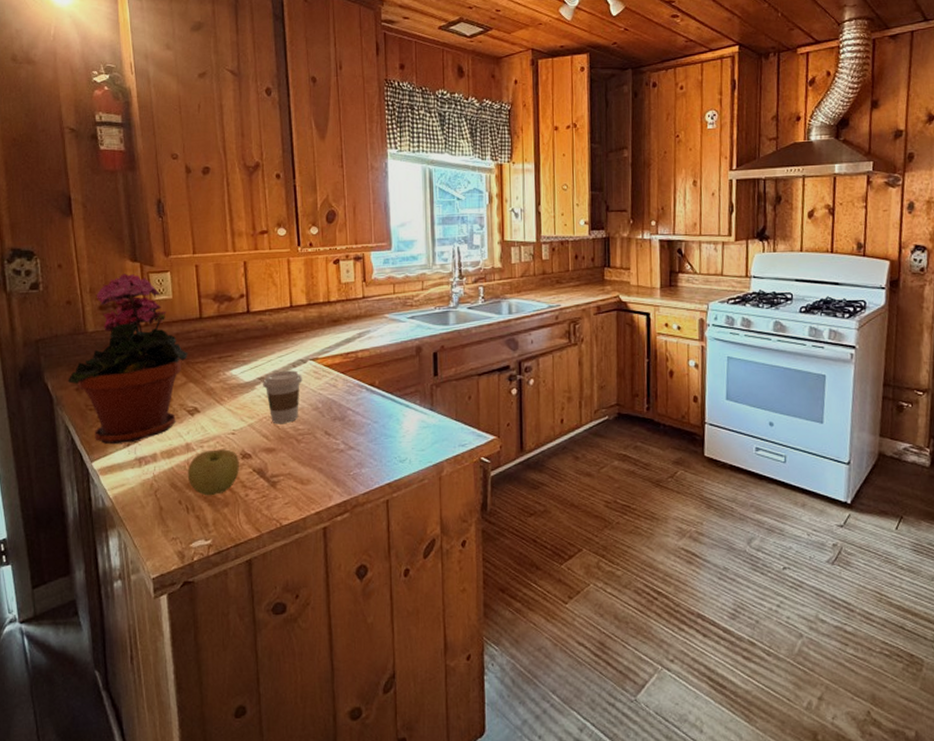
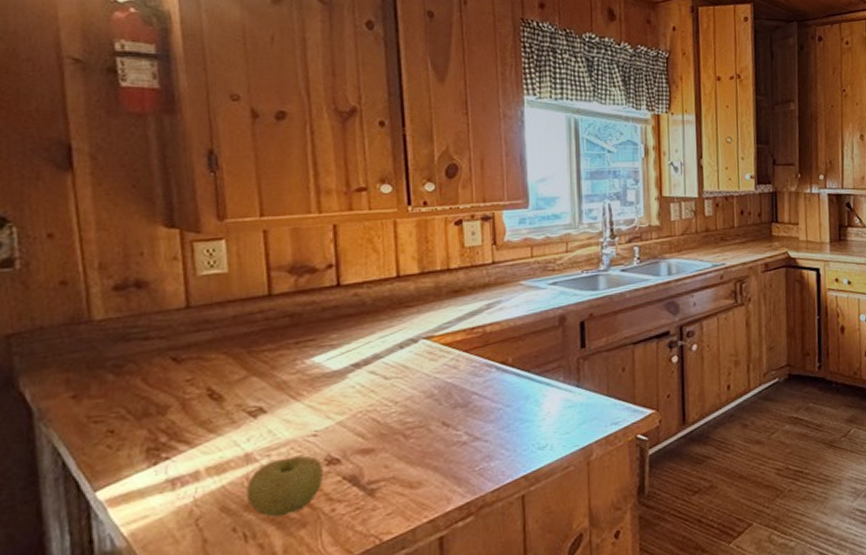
potted plant: present [68,273,188,445] -> none [58,243,250,465]
coffee cup: present [262,370,303,423] -> none [356,352,413,418]

